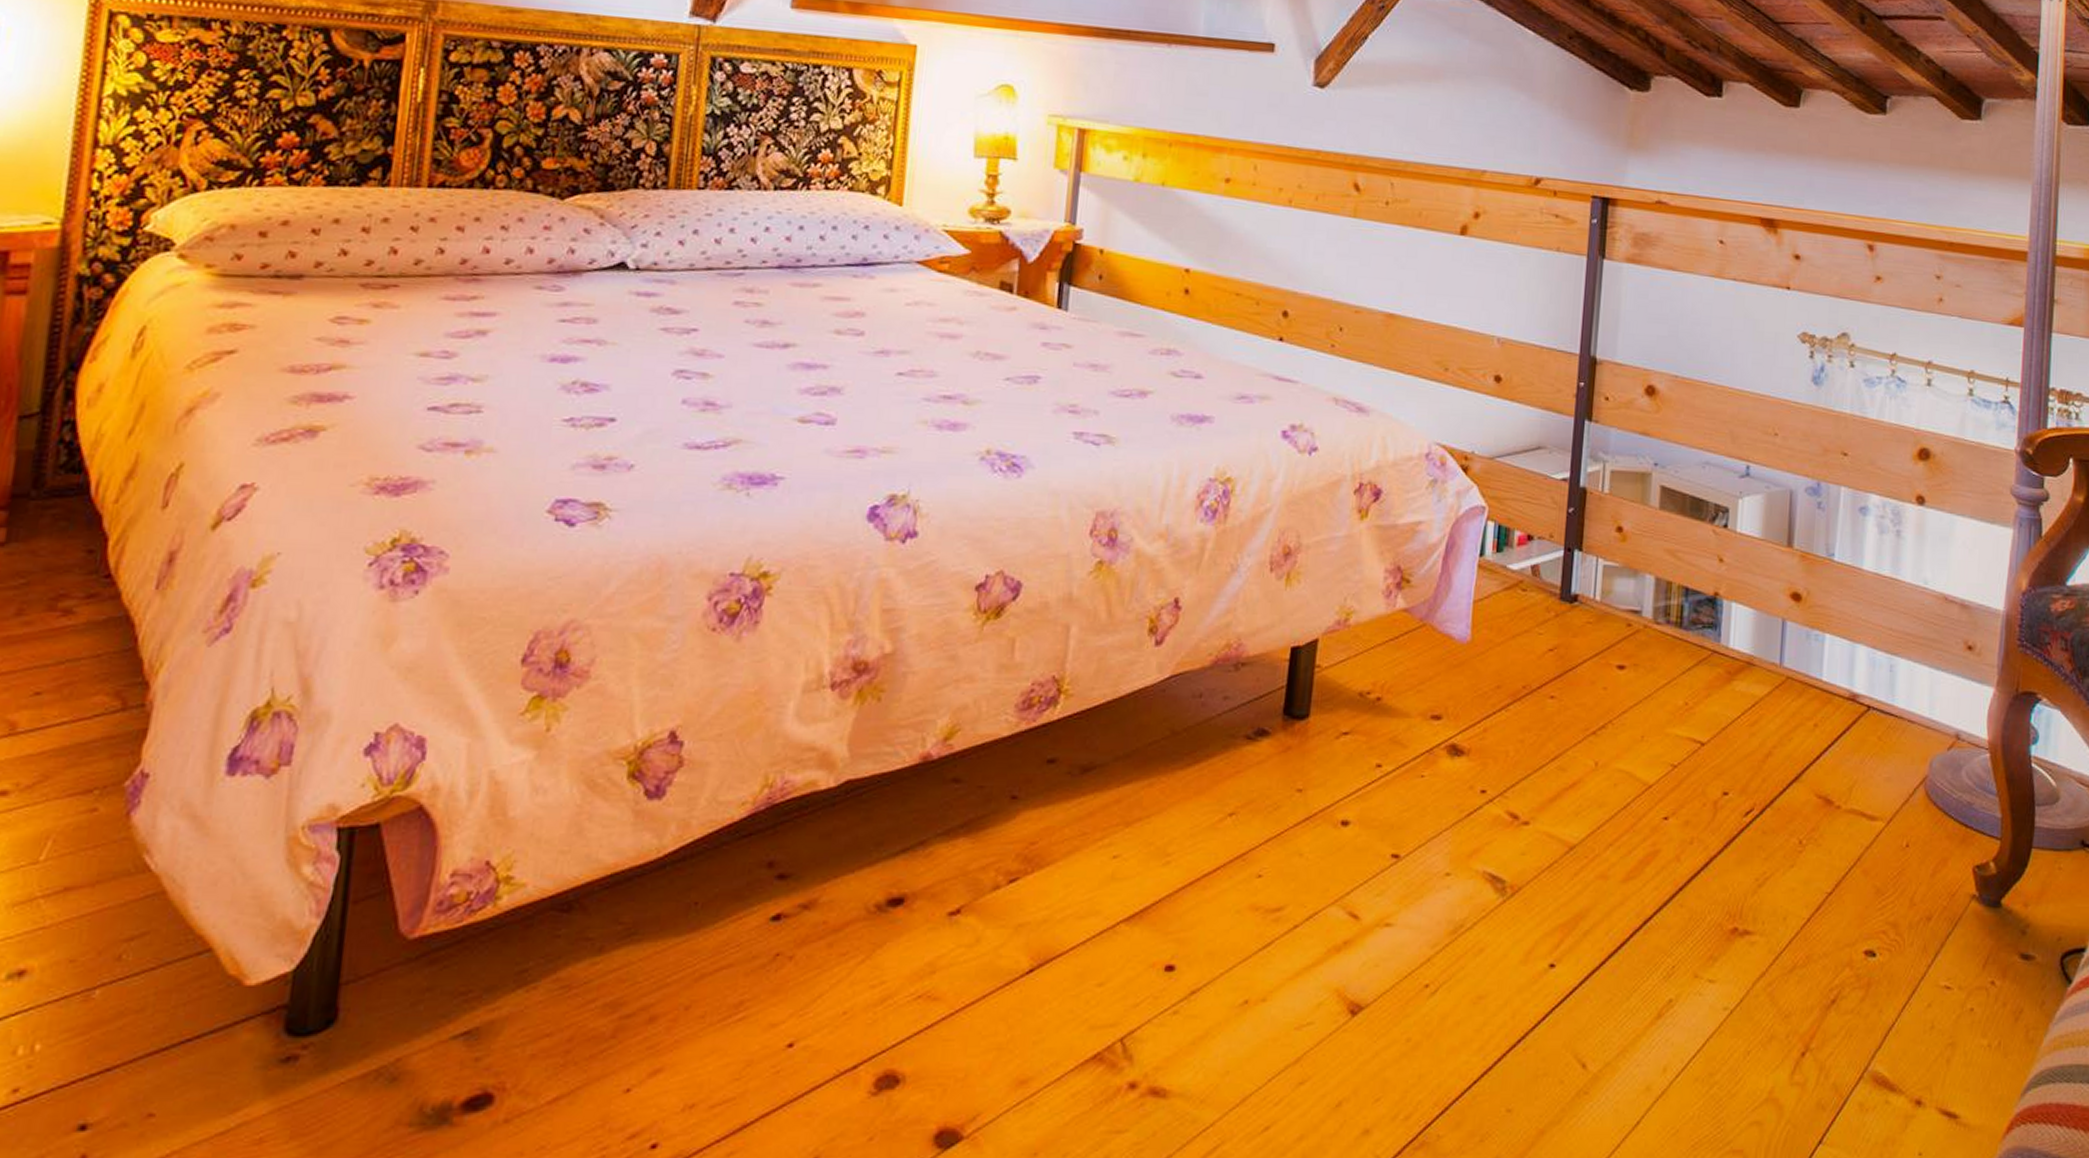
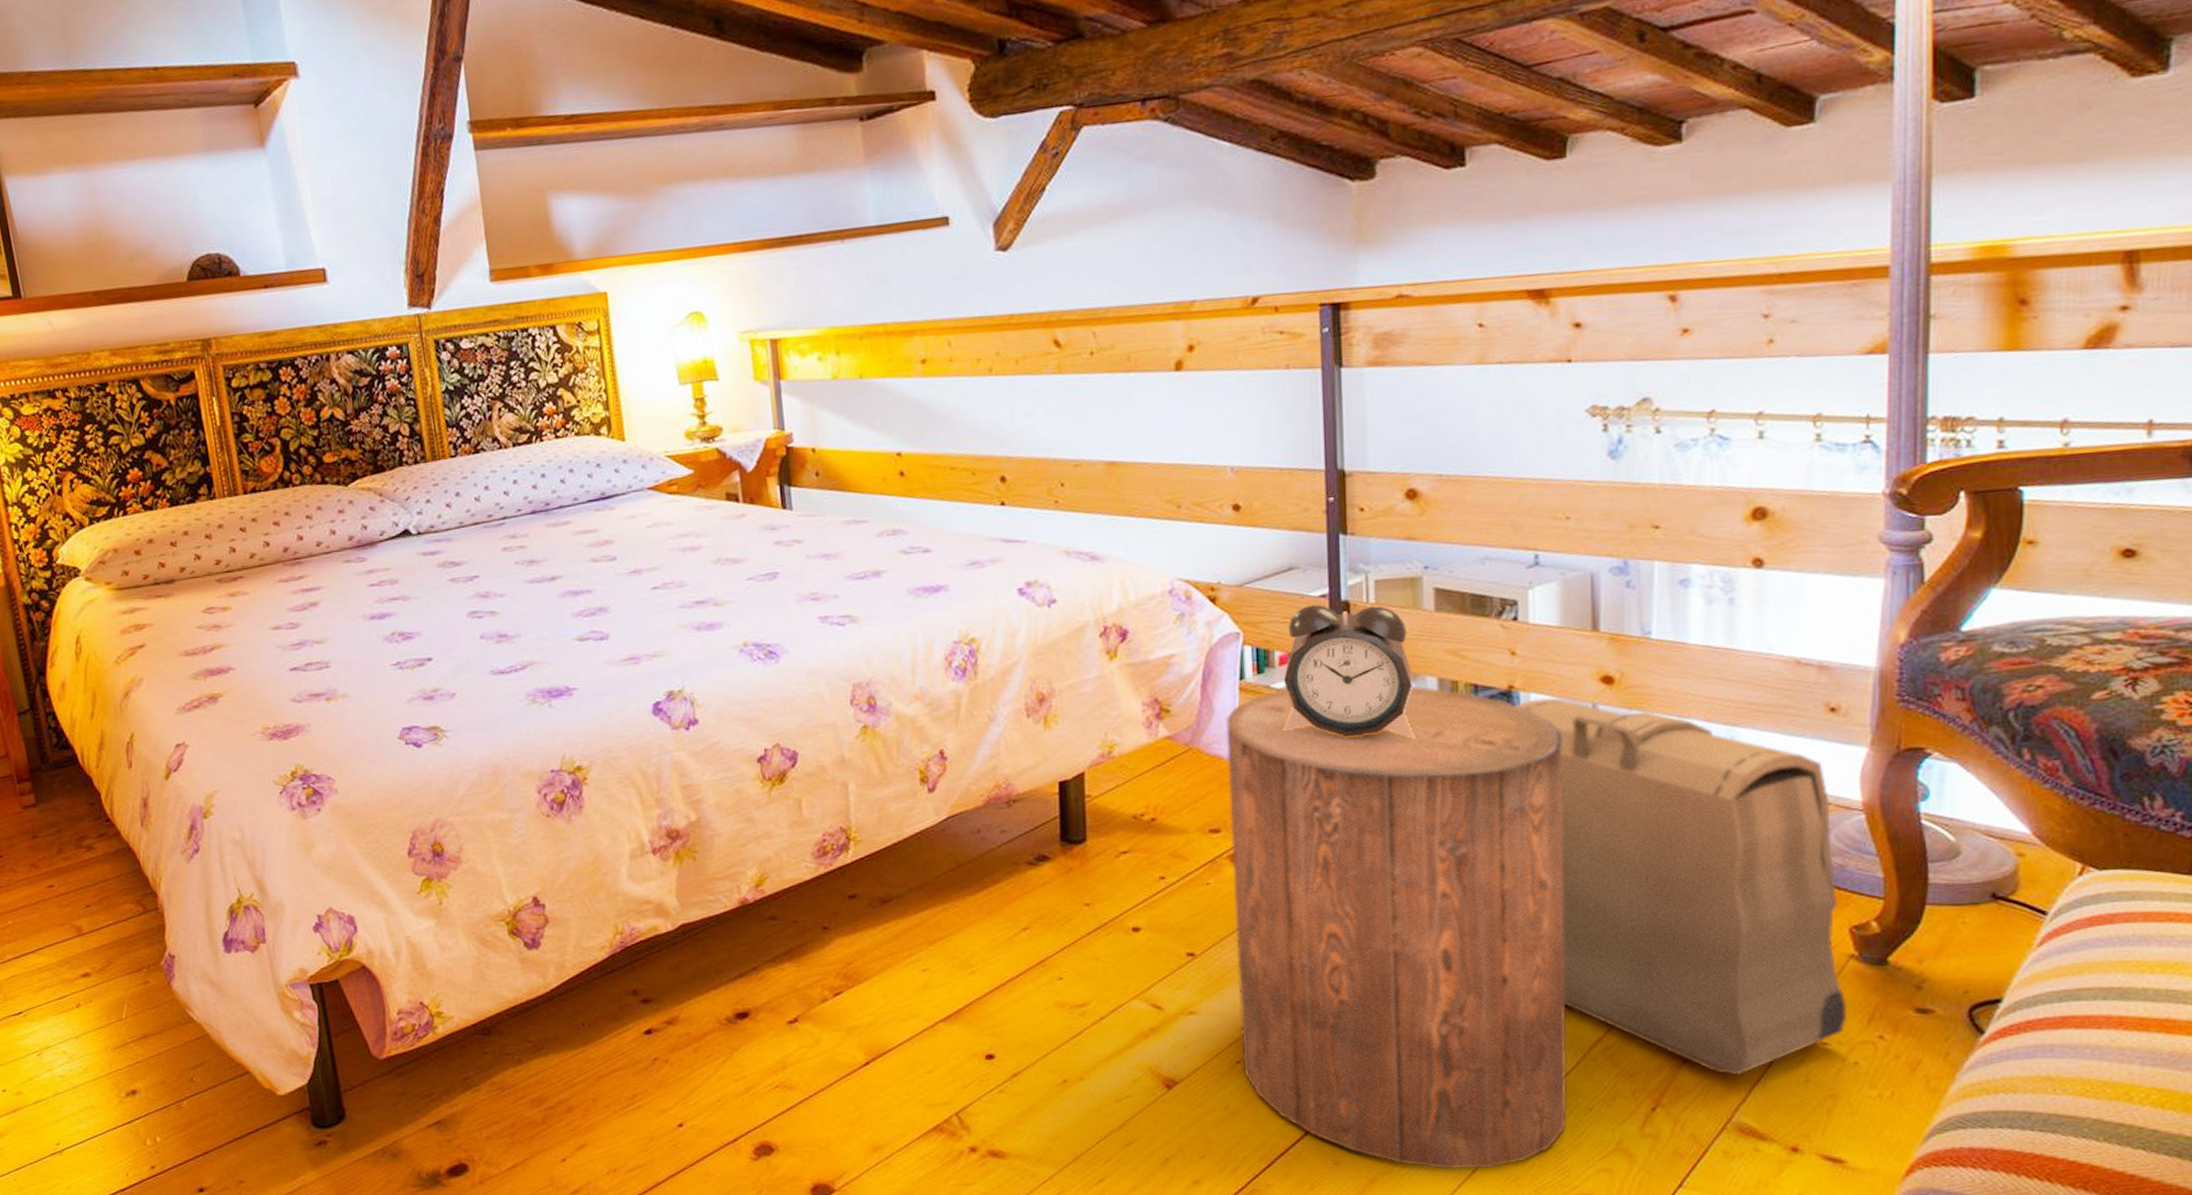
stool: none [1430,572,1754,1120] -> present [1226,685,1568,1170]
alarm clock: none [1513,487,1634,638] -> present [1283,604,1415,740]
backpack: none [1719,608,1968,1019] -> present [1516,697,1848,1075]

